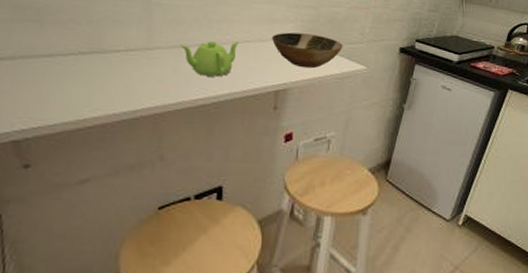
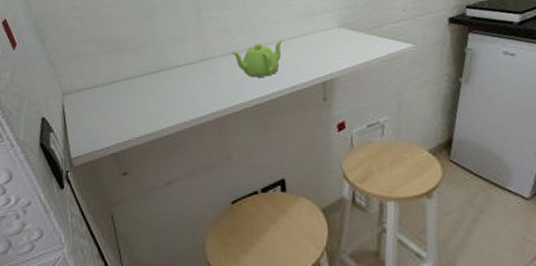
bowl: present [271,32,343,69] -> none [312,20,386,56]

